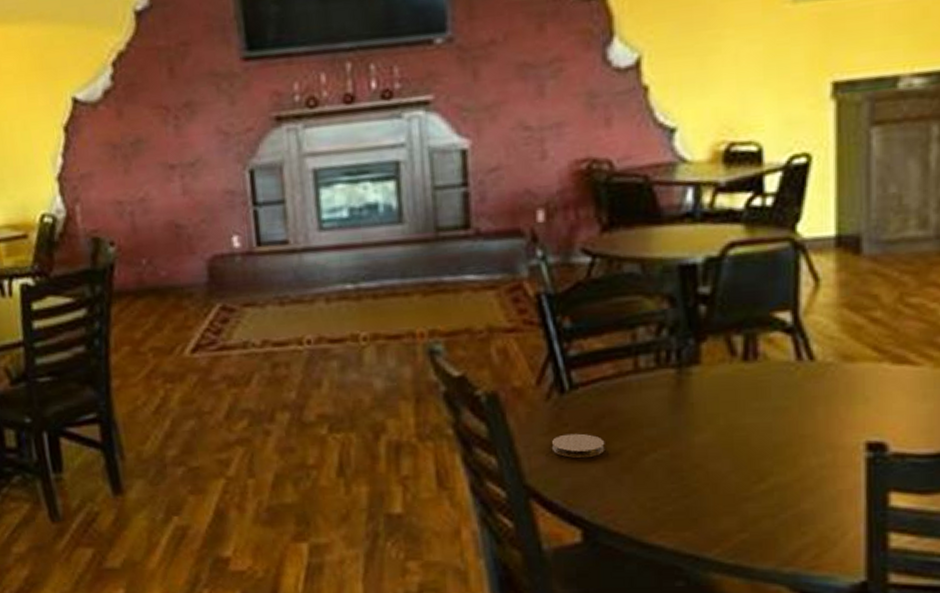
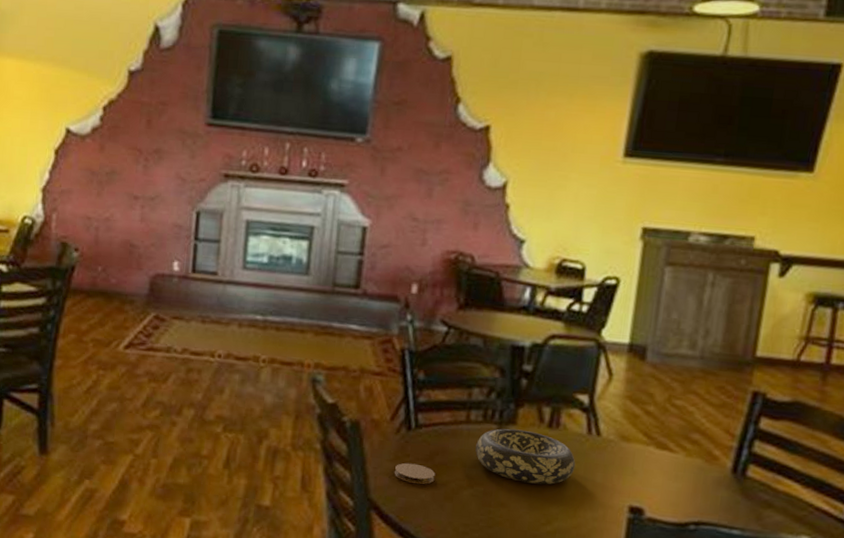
decorative bowl: none [652,369,787,435] -> present [475,428,576,485]

